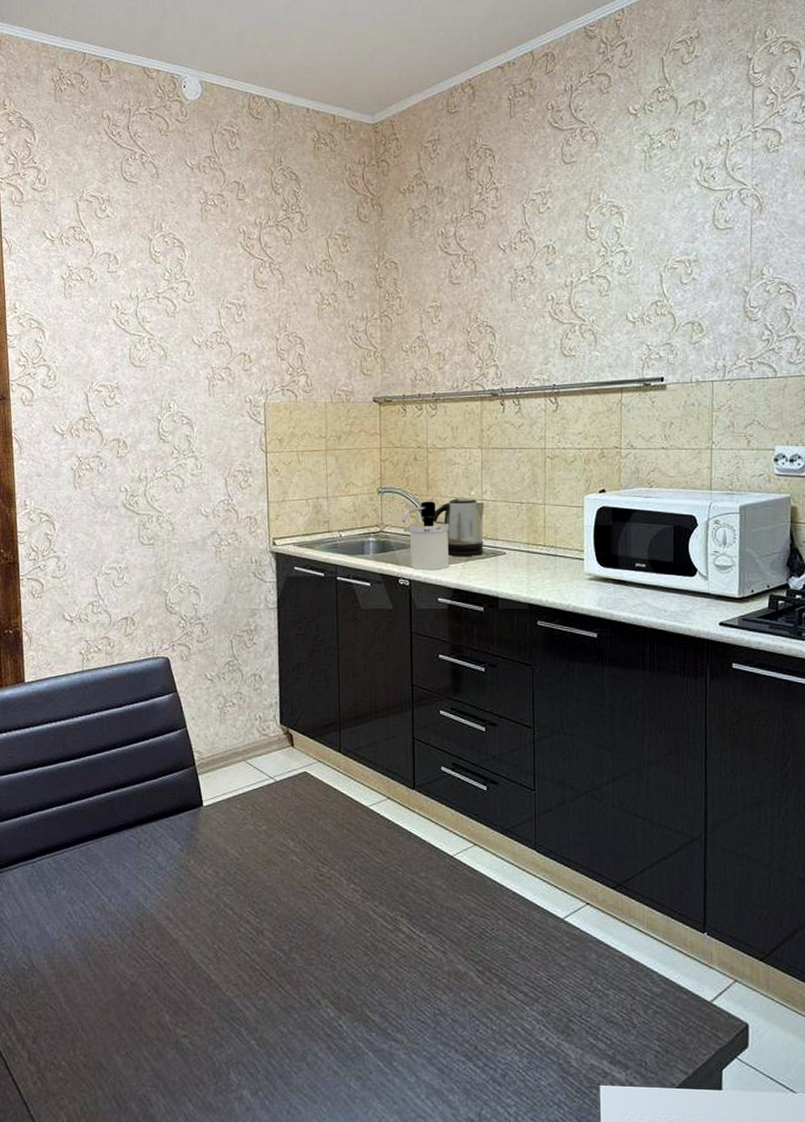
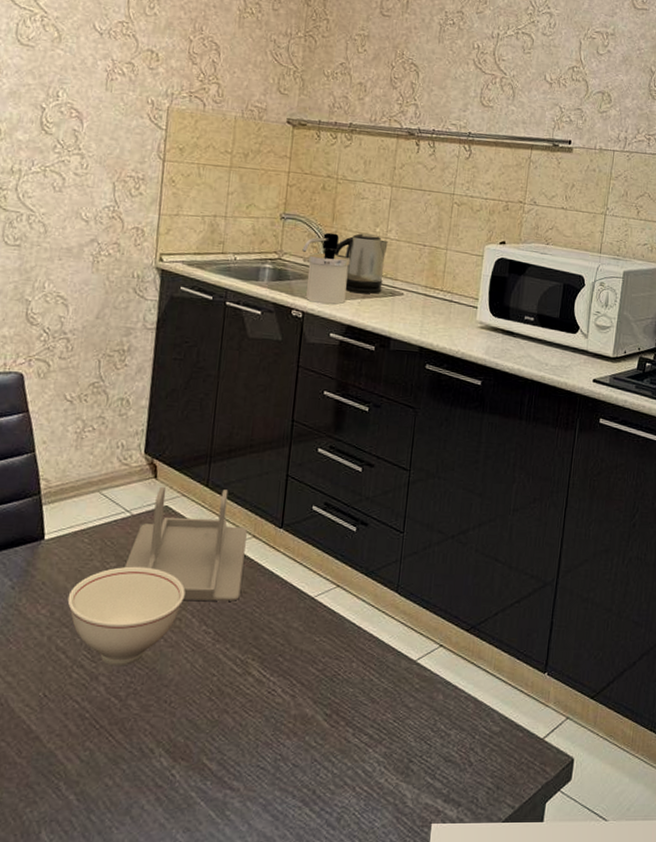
bowl: none [229,829,331,922] -> present [67,566,186,666]
napkin holder: none [275,753,382,861] -> present [125,486,247,601]

